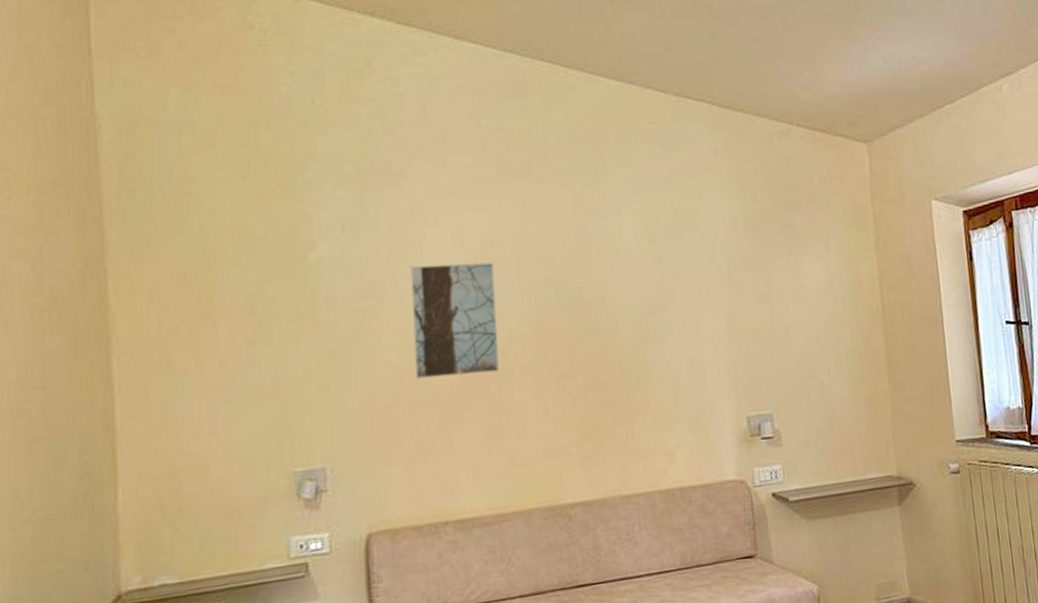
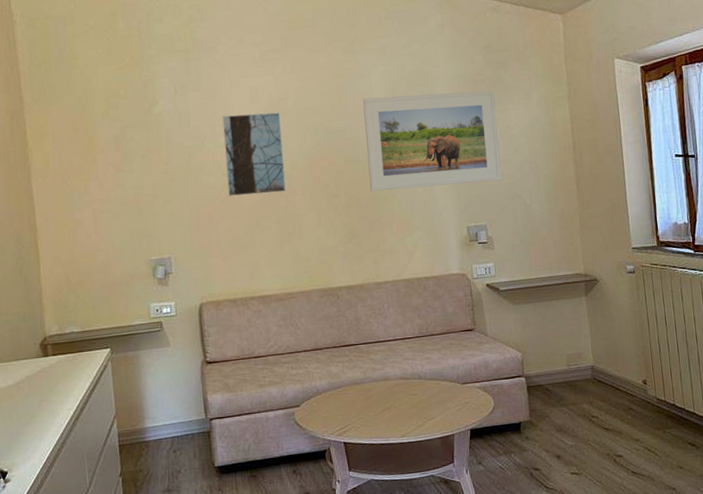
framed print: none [609,237,792,371] -> present [362,90,502,191]

